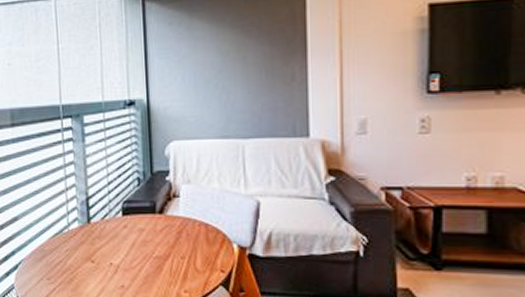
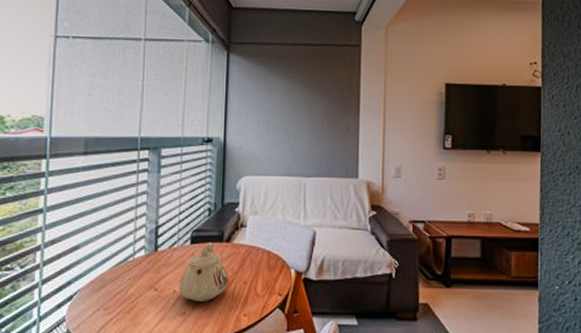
teapot: none [114,214,165,275] -> present [178,242,229,301]

